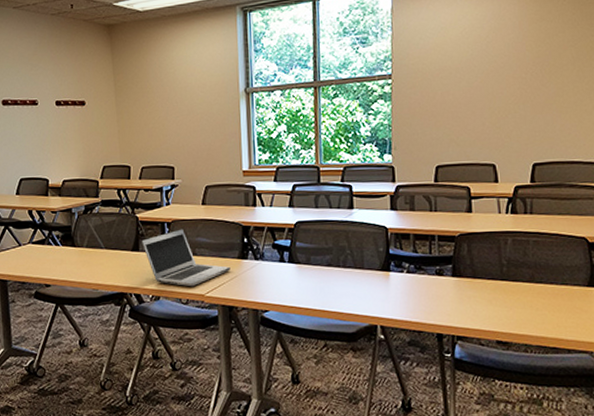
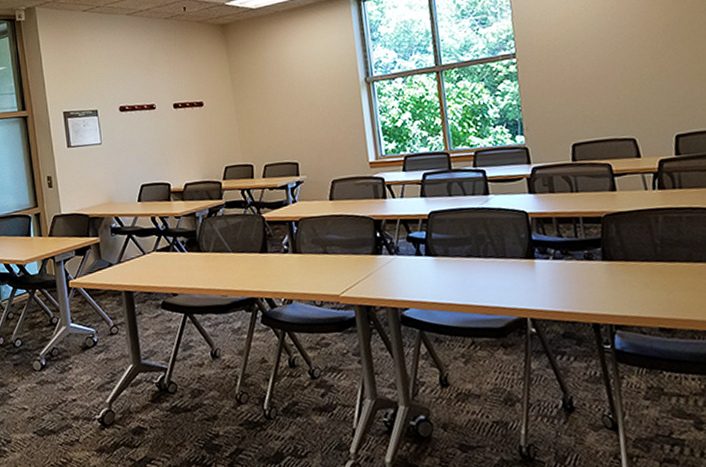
laptop: present [141,229,231,287] -> none [269,226,365,288]

